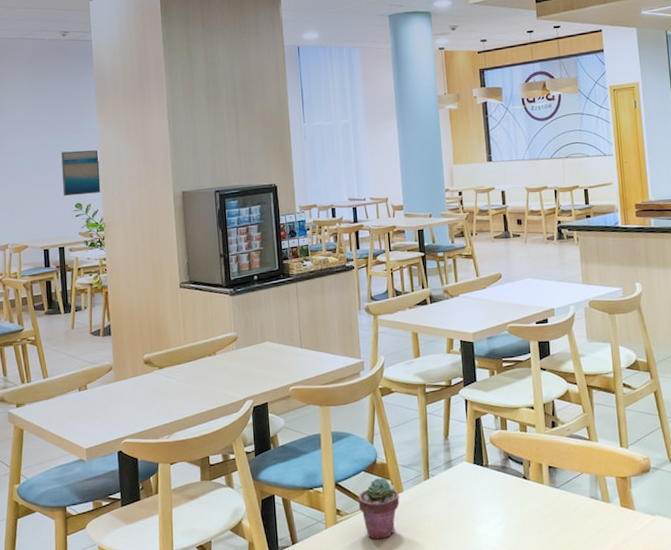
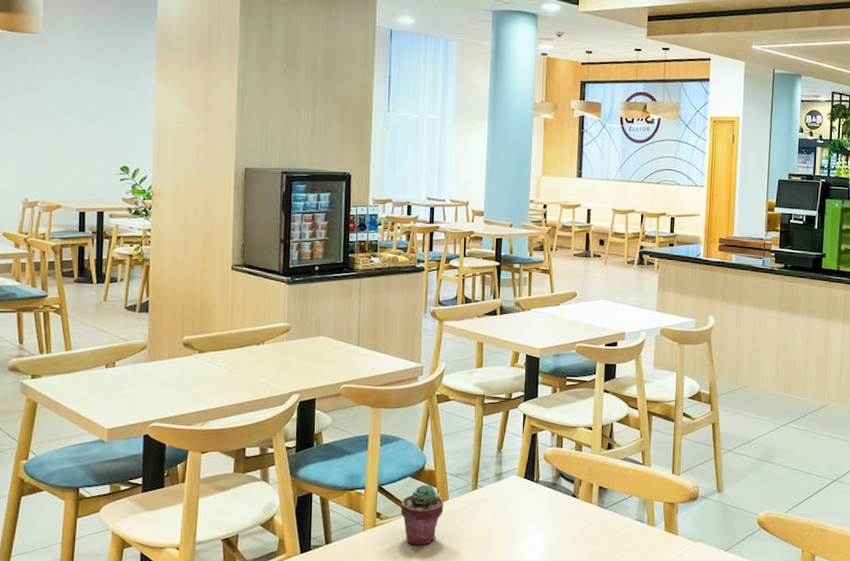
wall art: present [61,150,101,197] -> none [107,108,153,158]

